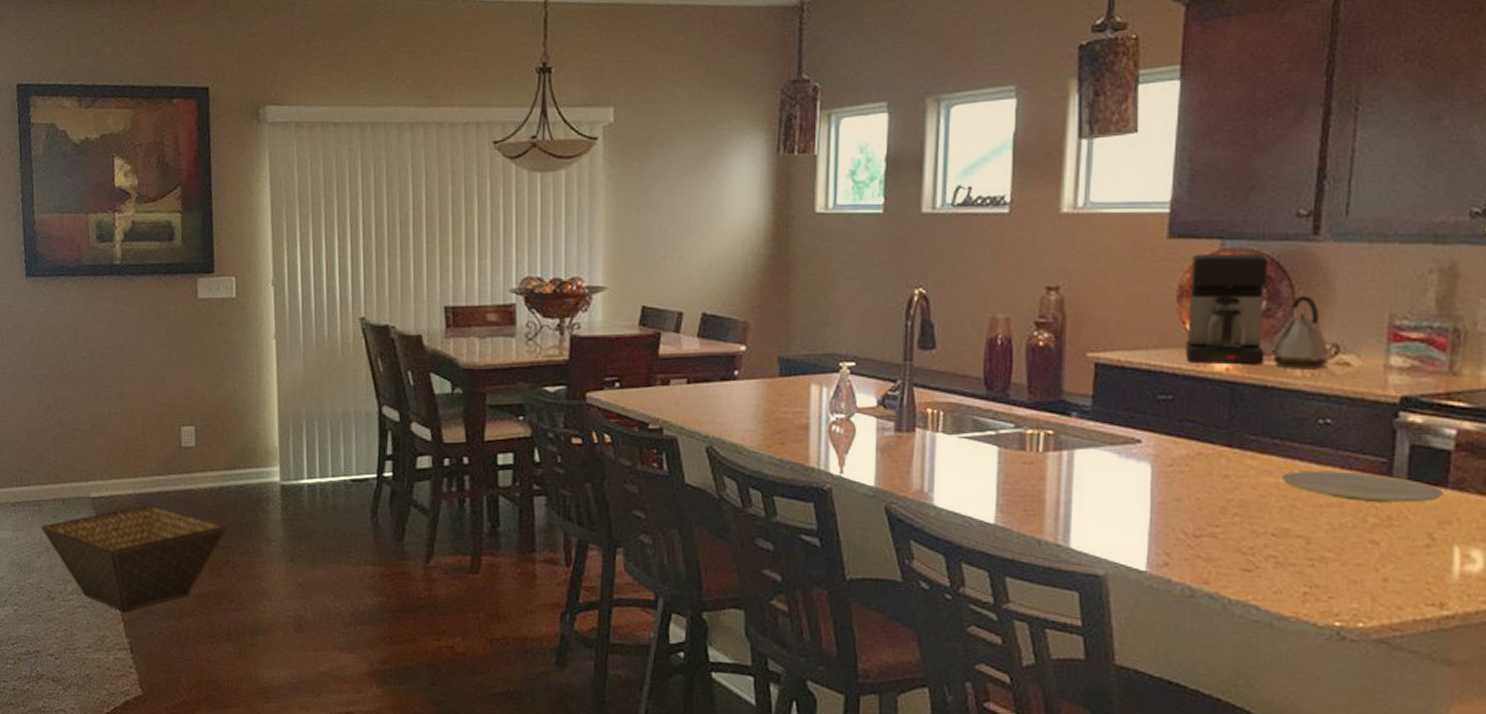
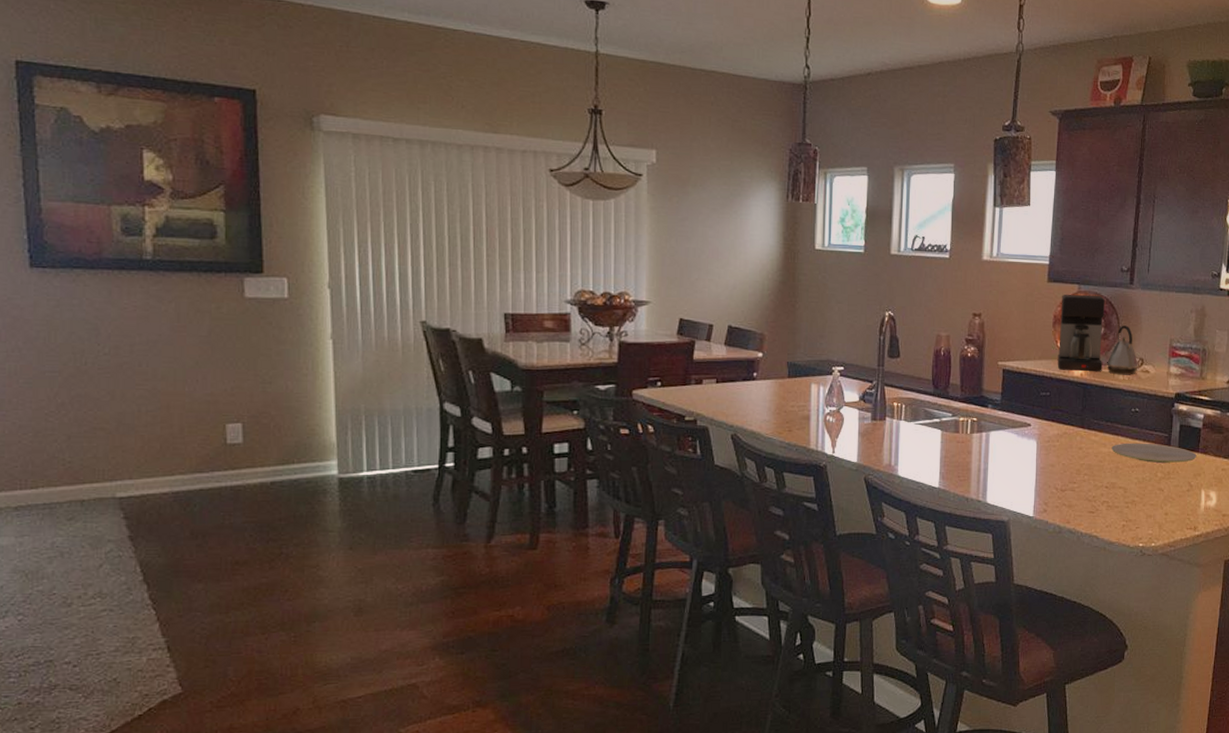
basket: present [40,504,227,613] -> none [51,502,280,612]

